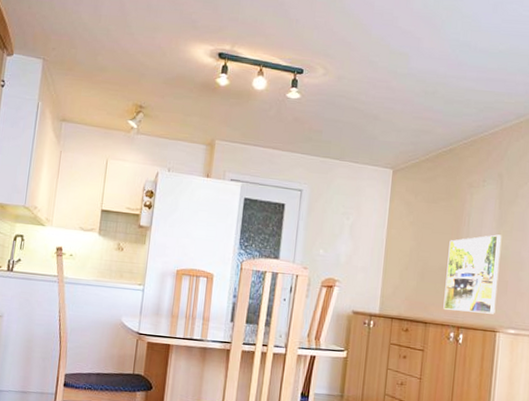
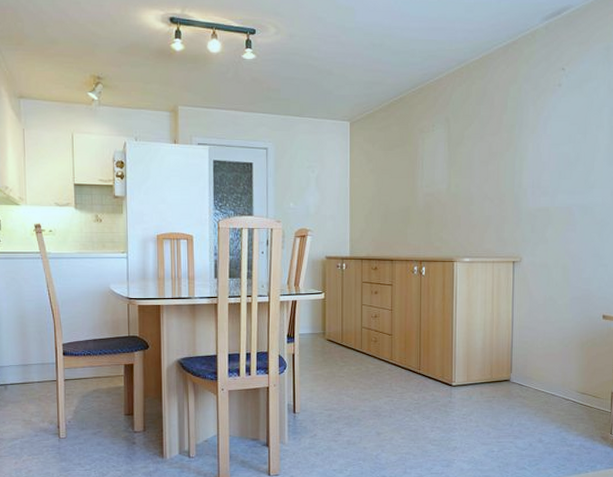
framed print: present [443,234,502,314] -> none [406,174,453,246]

